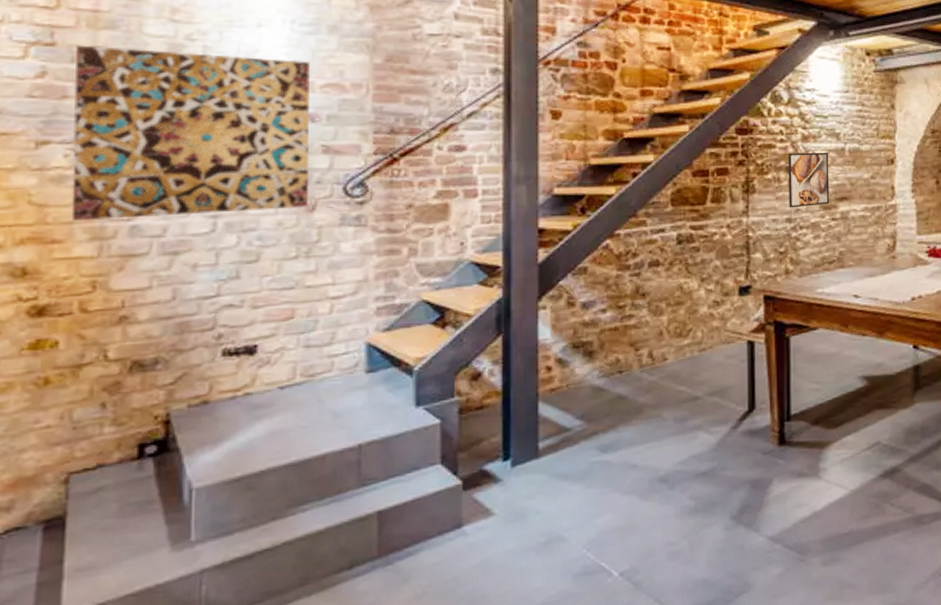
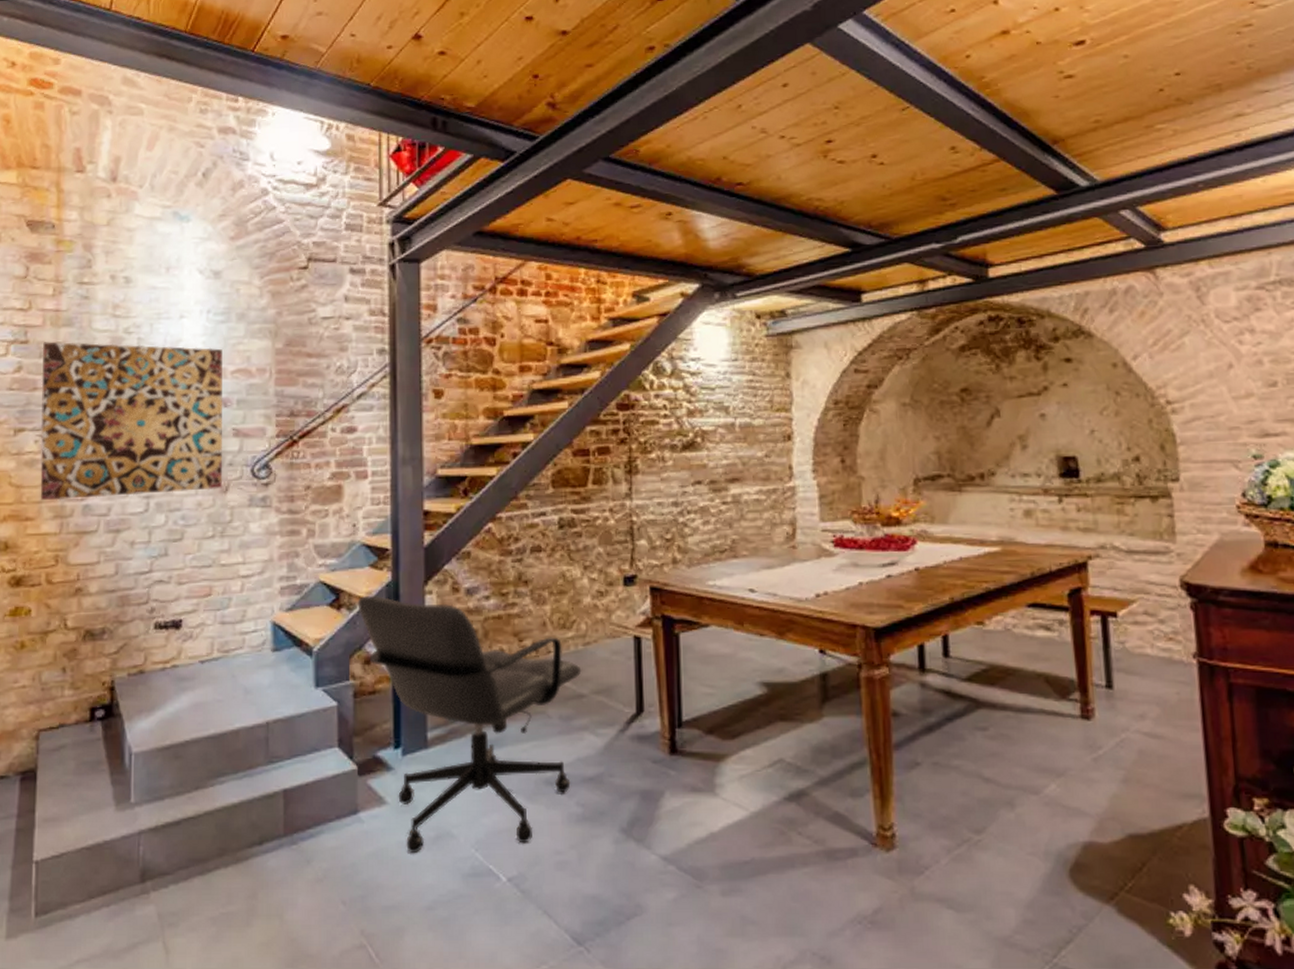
chair: none [464,312,697,560] -> present [357,595,582,853]
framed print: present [788,152,830,208] -> none [673,428,720,491]

